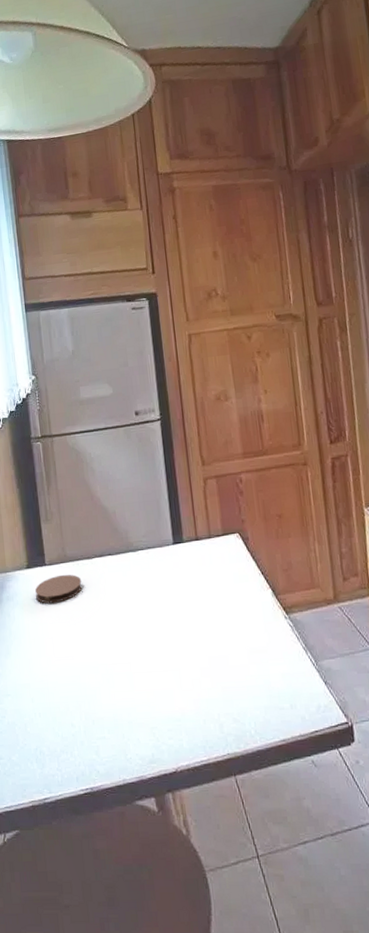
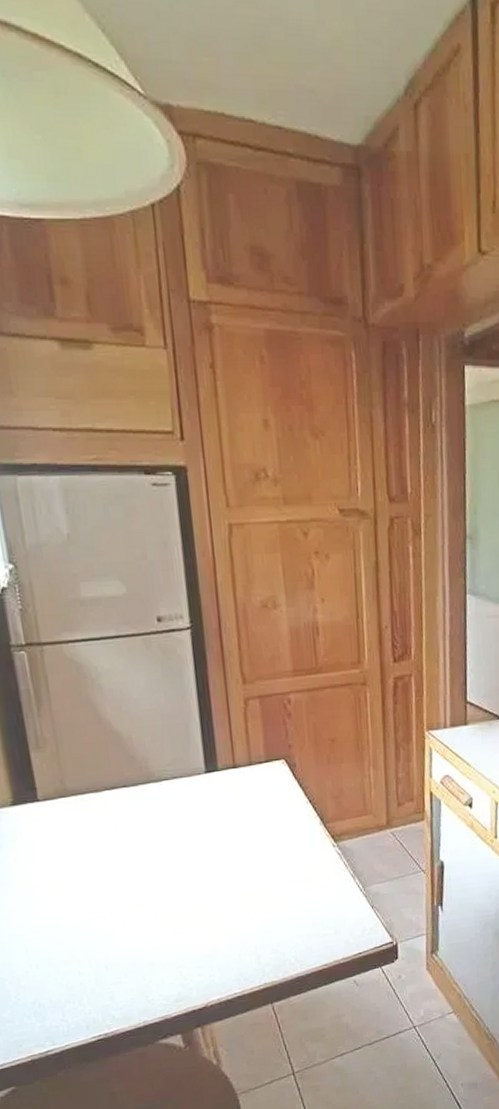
coaster: present [35,574,83,604] -> none [25,810,89,845]

